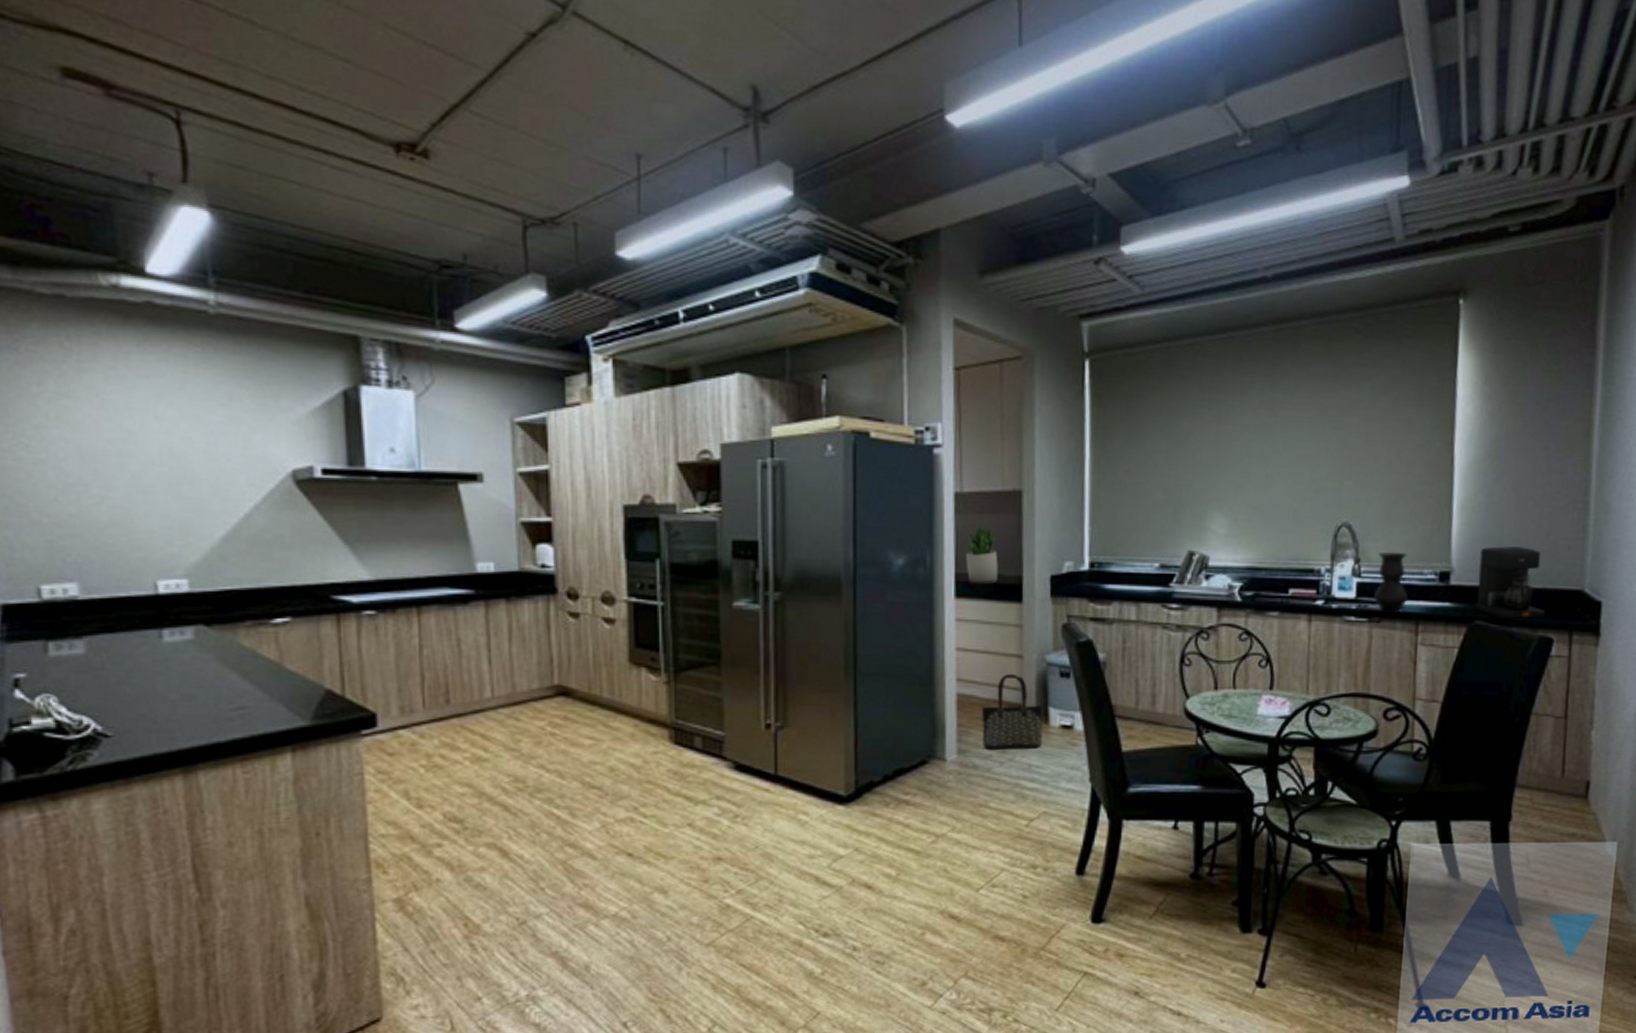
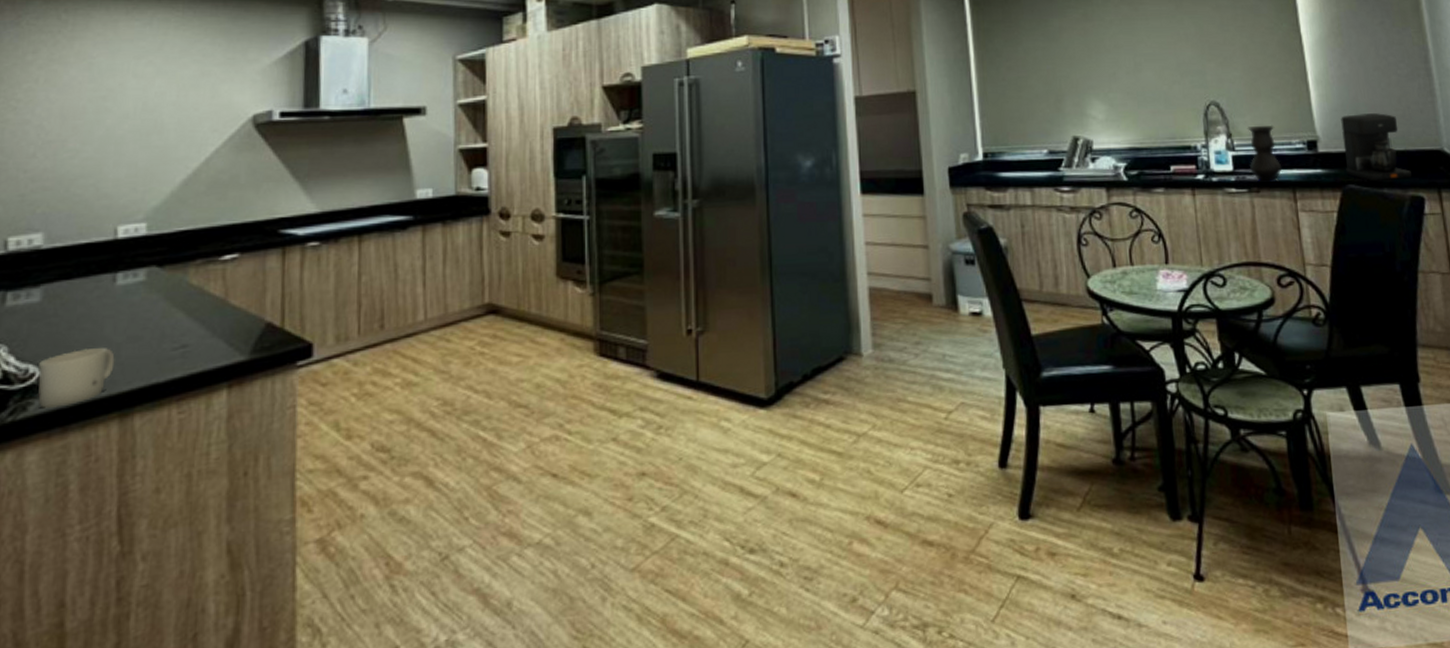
mug: none [91,703,172,761] -> present [37,347,115,410]
planter: present [965,521,998,585] -> none [867,121,900,181]
tote bag: present [981,674,1043,750] -> none [893,265,954,342]

